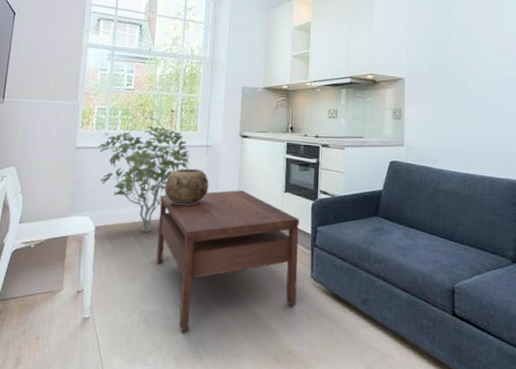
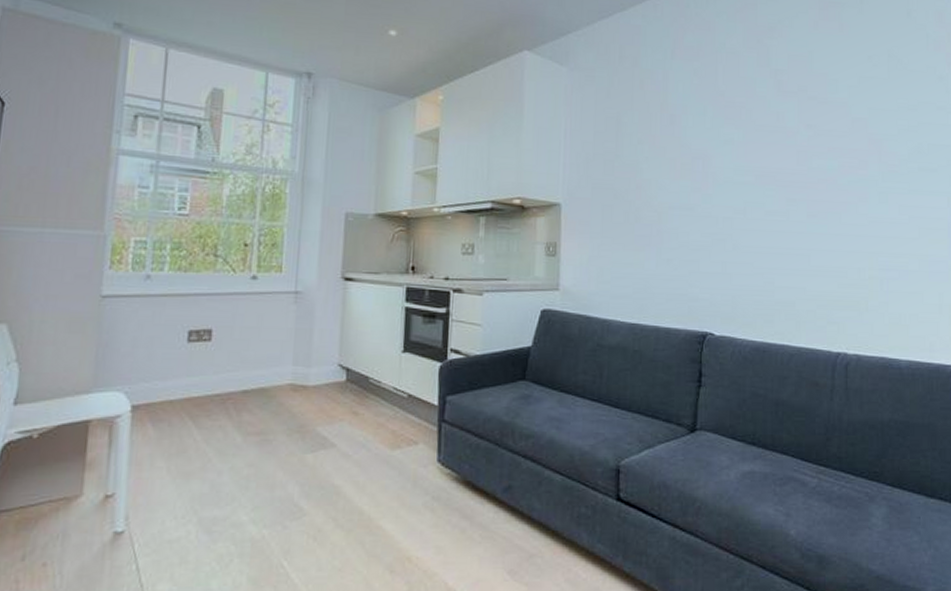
shrub: present [98,126,190,233] -> none [135,265,271,411]
coffee table: present [156,190,299,332] -> none [223,351,423,542]
decorative bowl: present [163,168,209,206] -> none [233,322,299,374]

